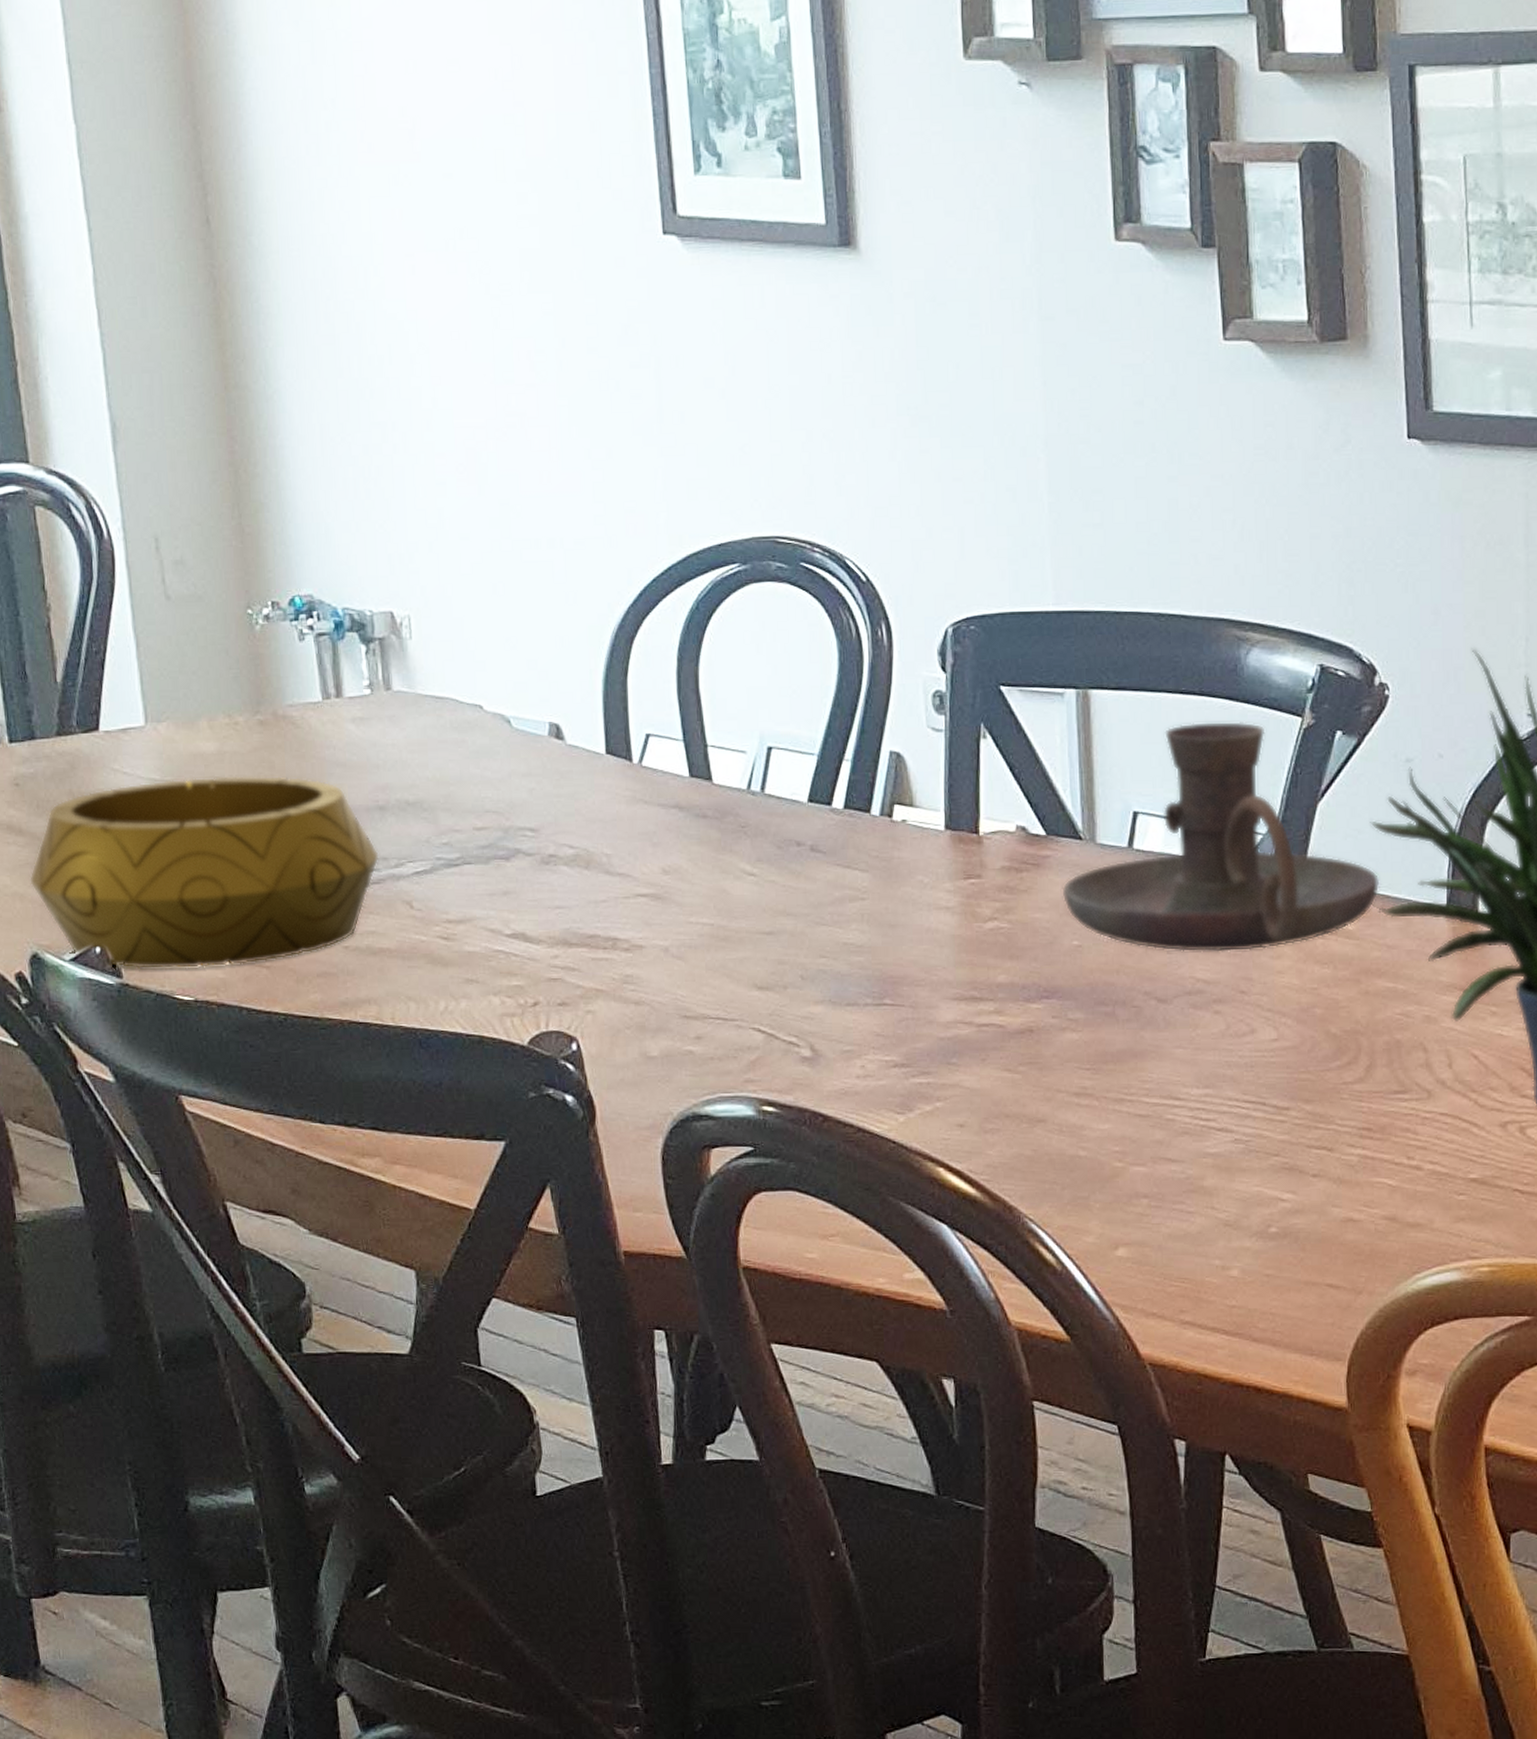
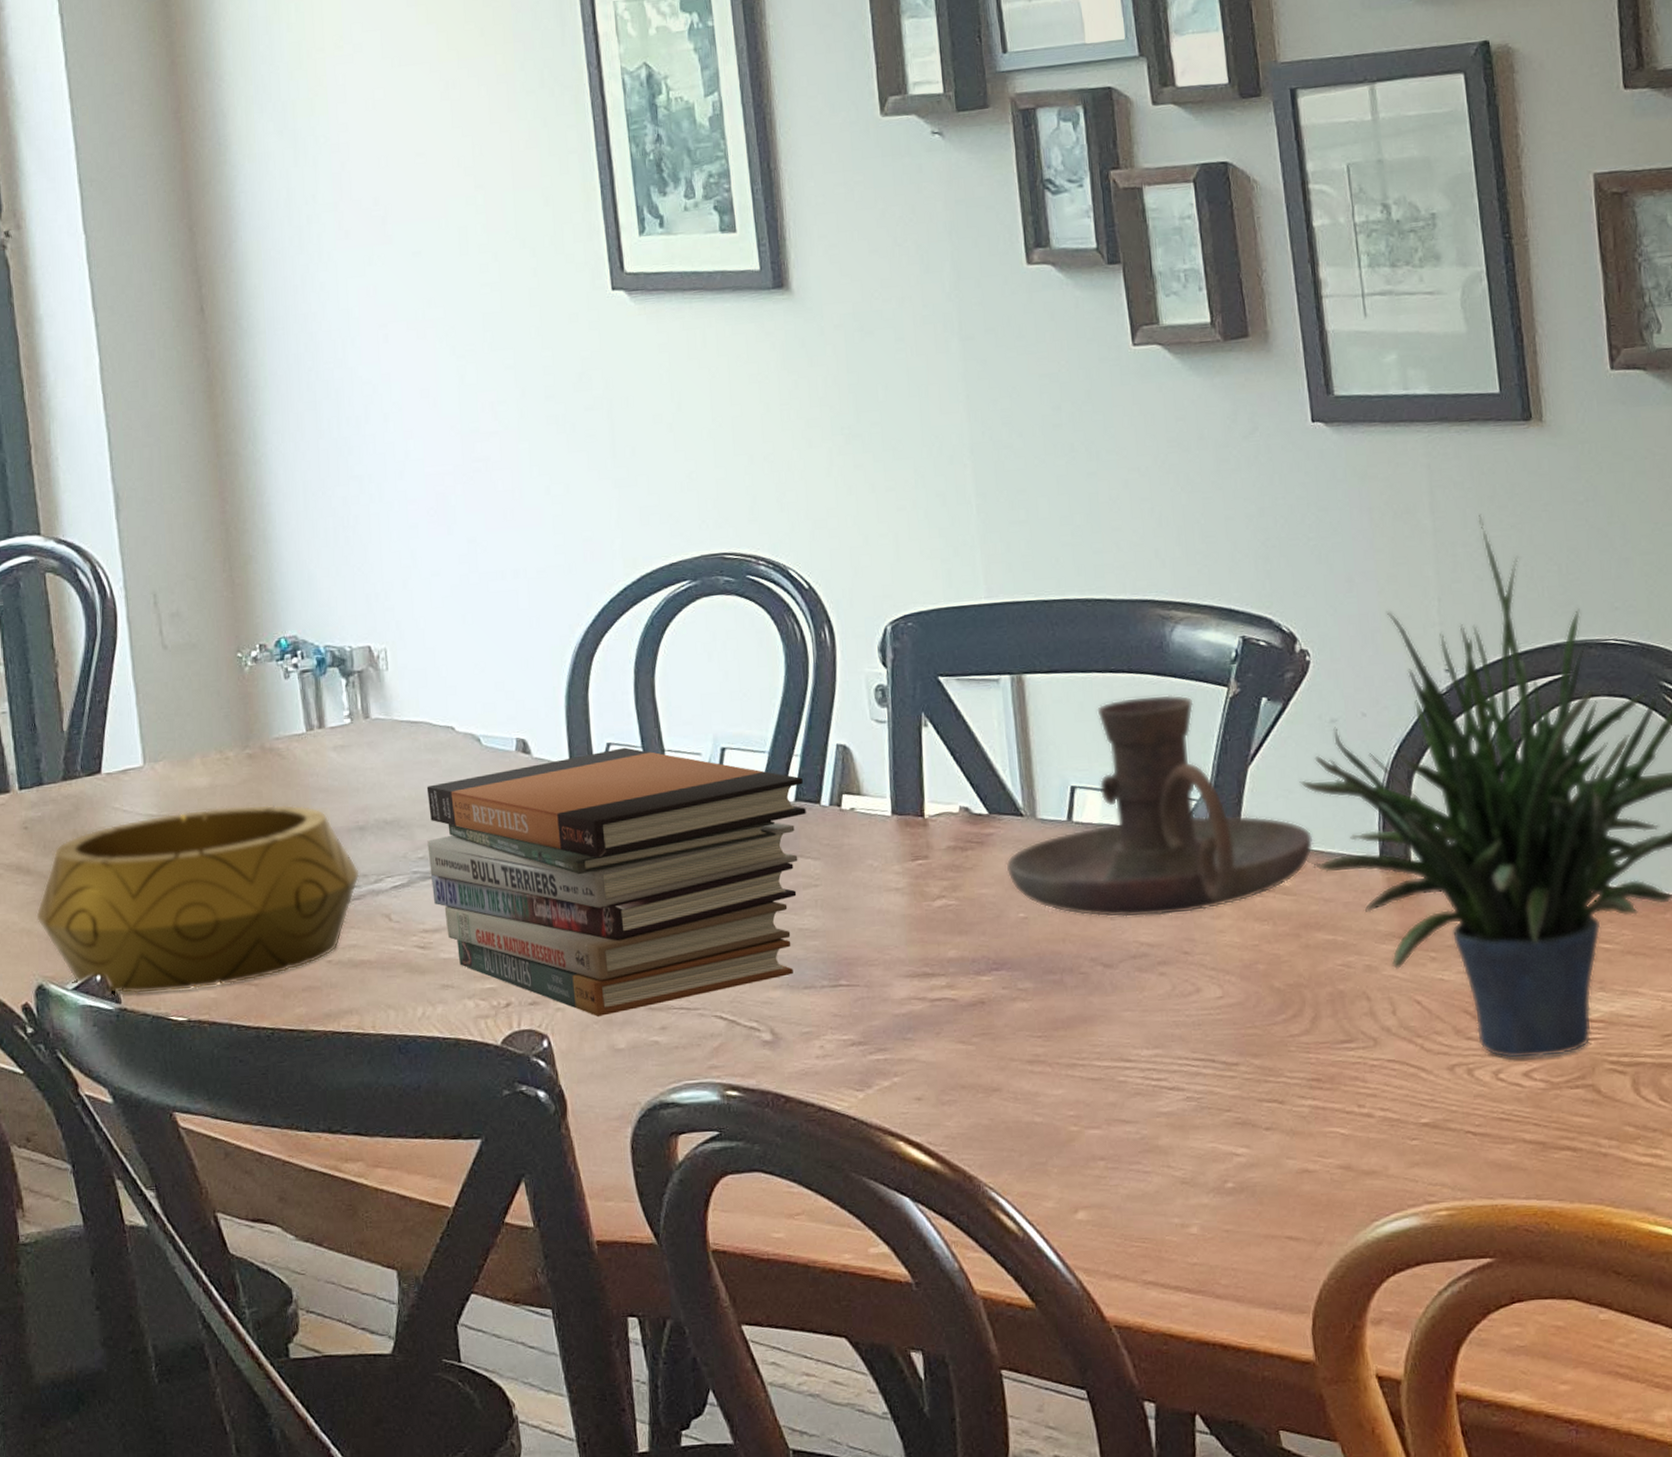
book stack: none [452,740,855,1021] -> present [426,747,806,1016]

